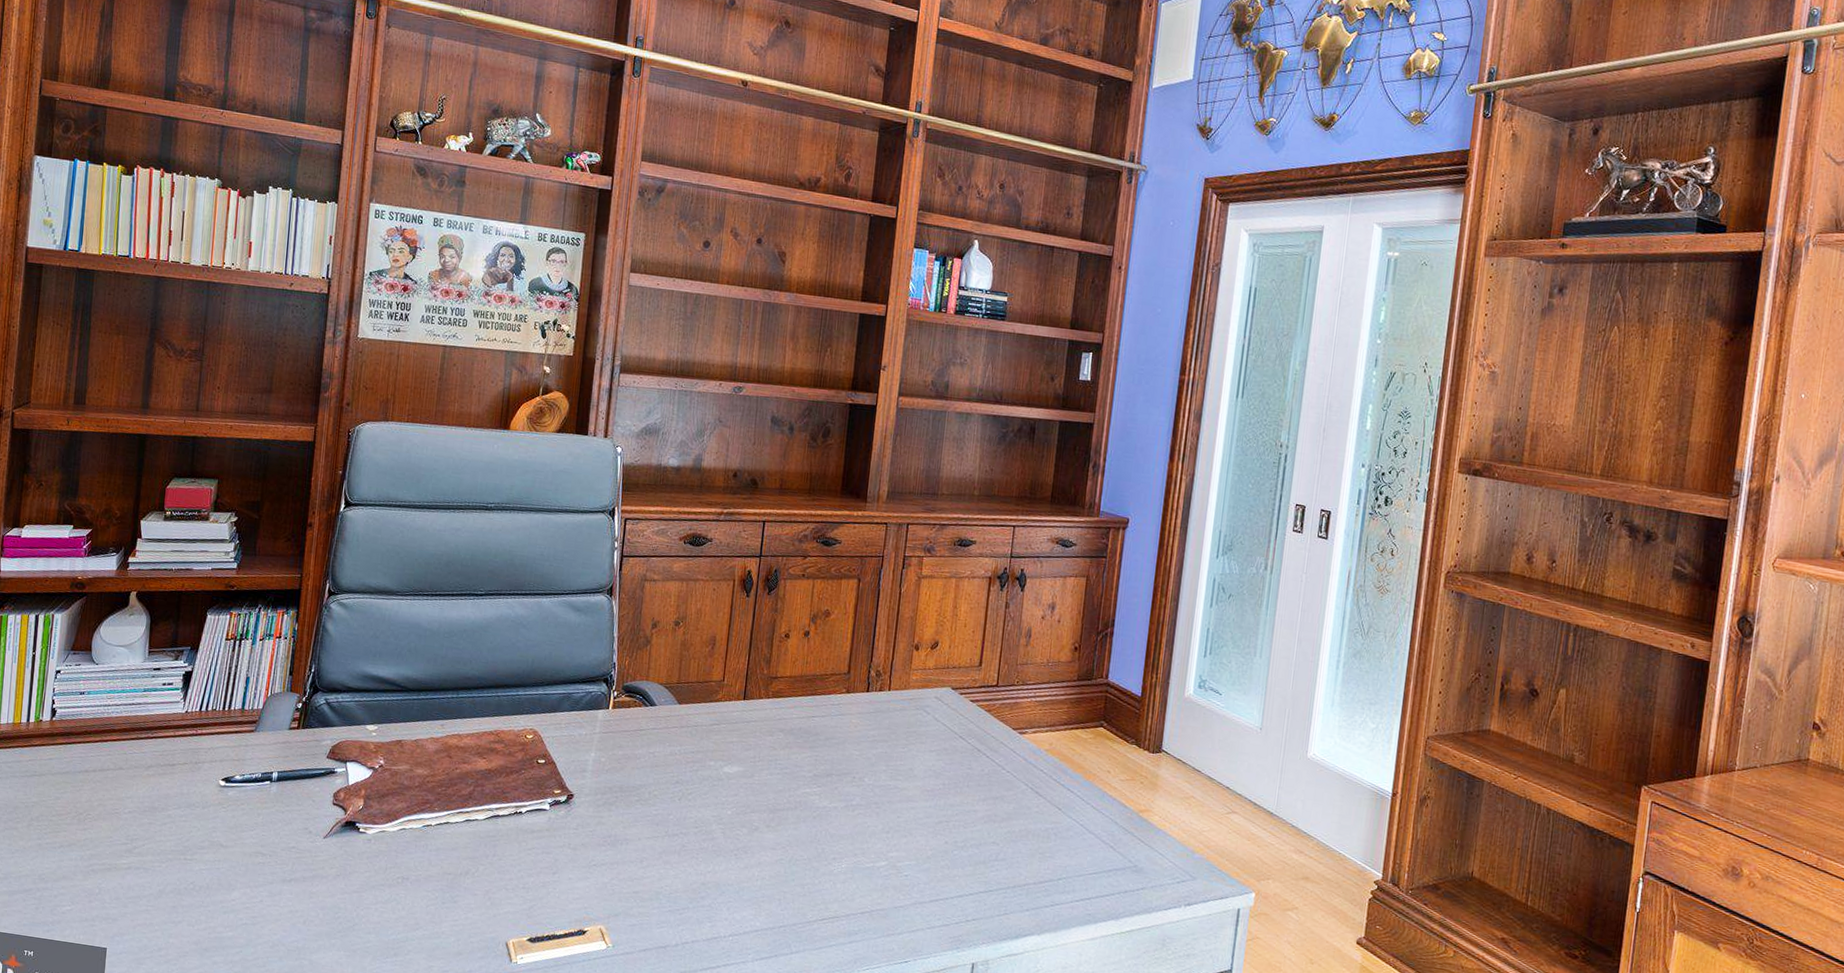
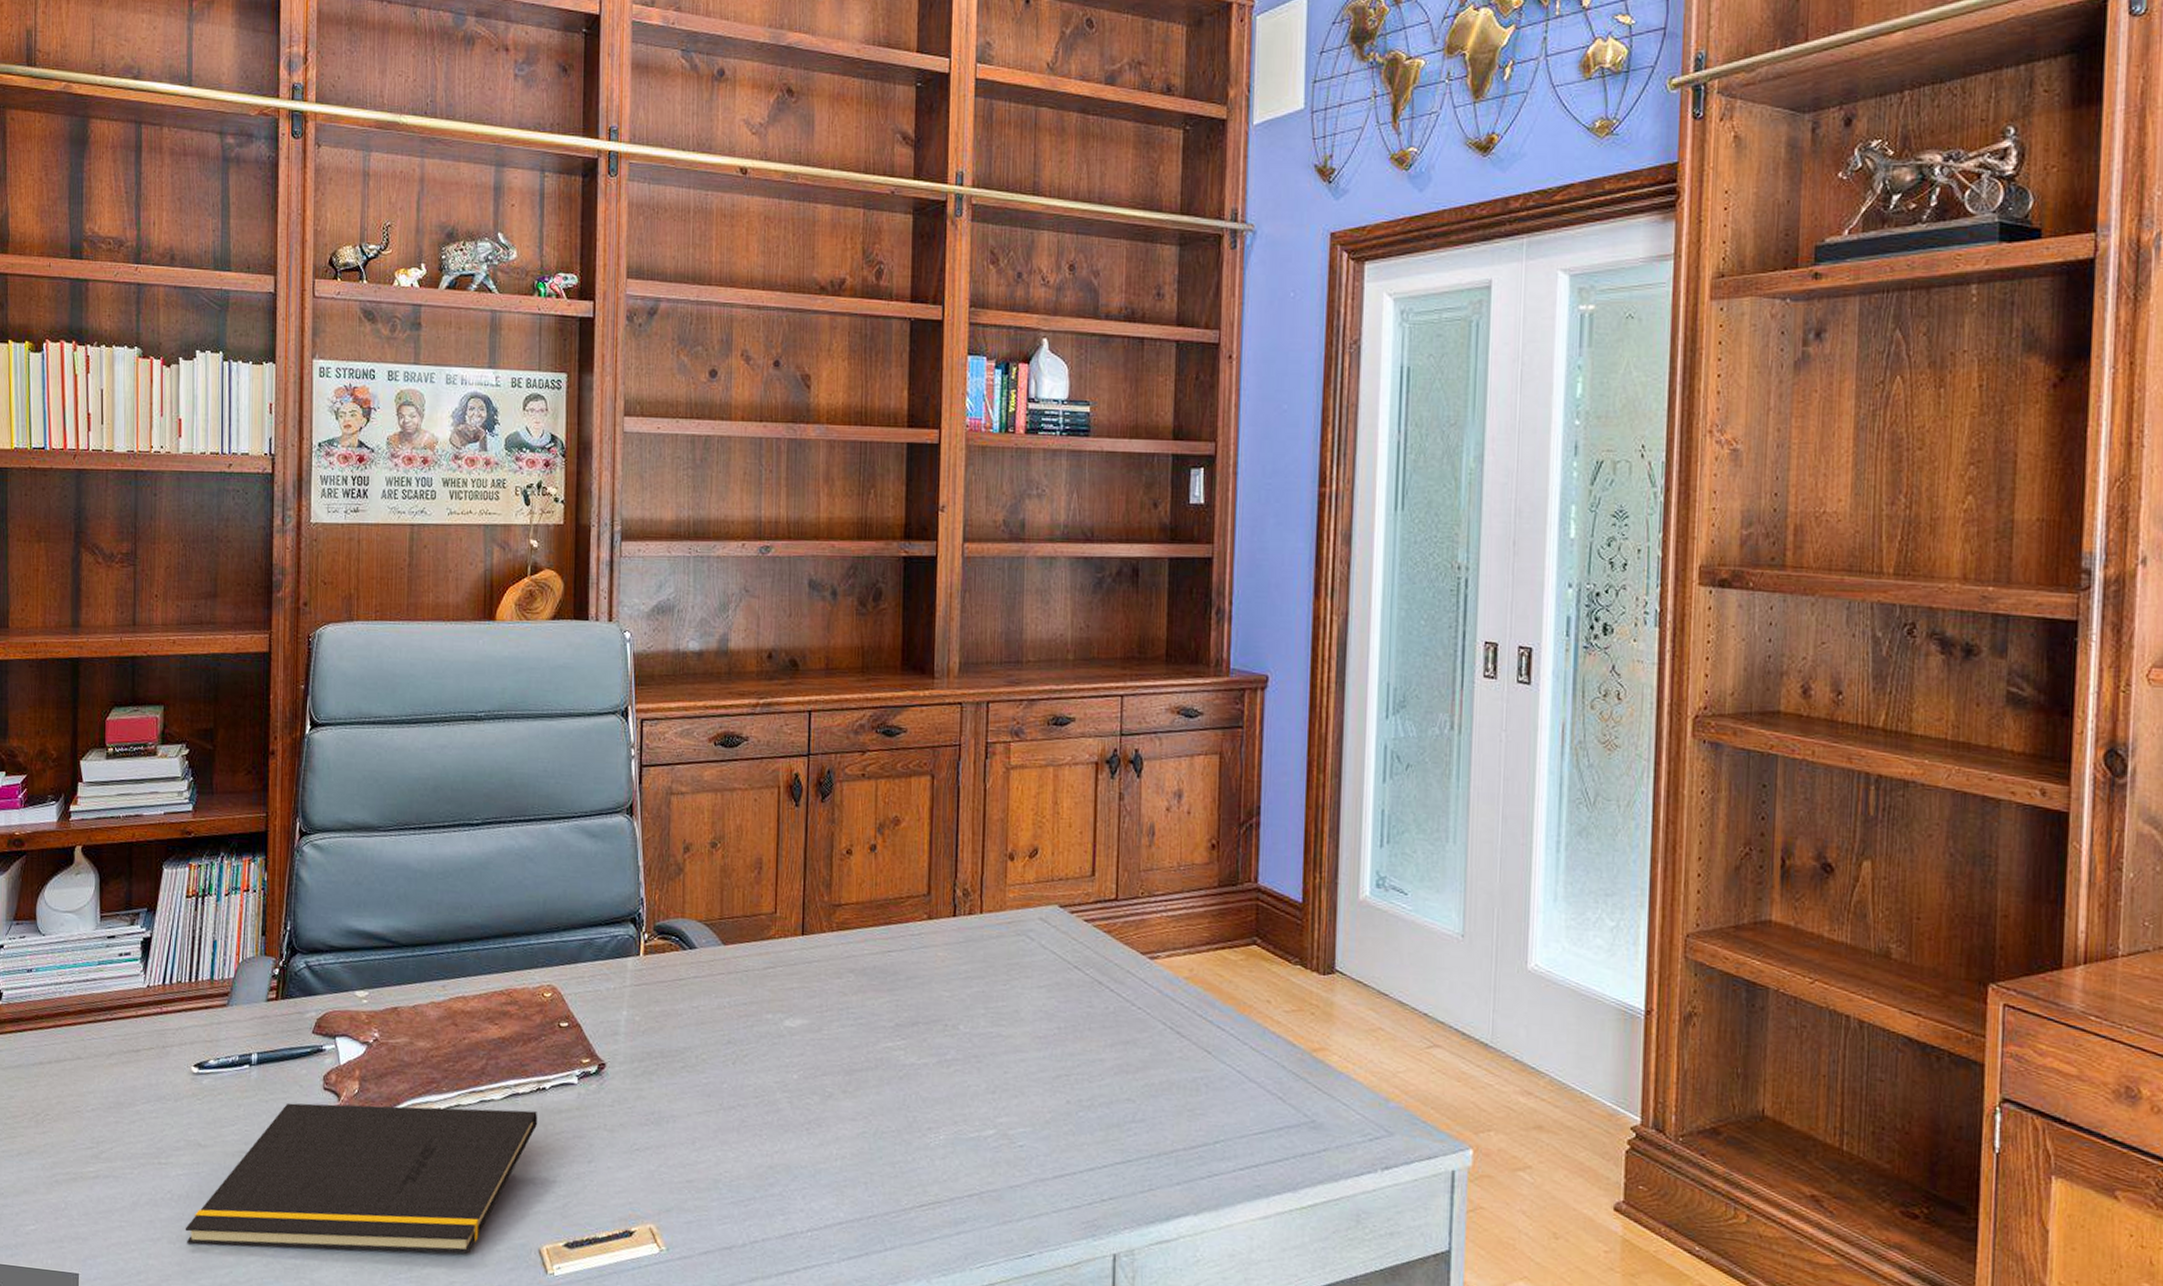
notepad: none [203,814,514,944] -> present [185,1103,538,1254]

